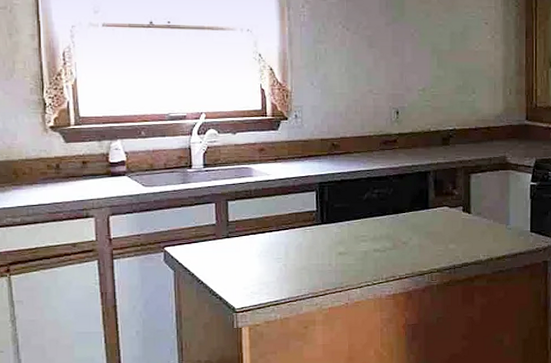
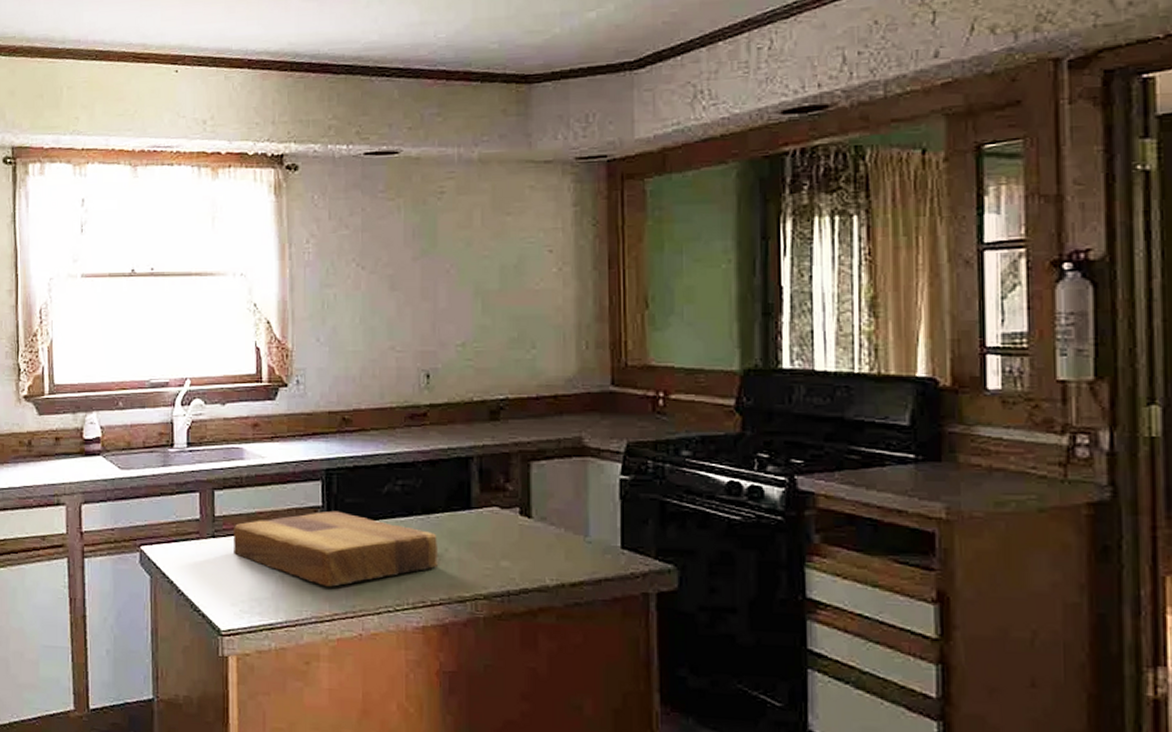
cutting board: none [244,213,404,270] -> present [232,510,438,587]

